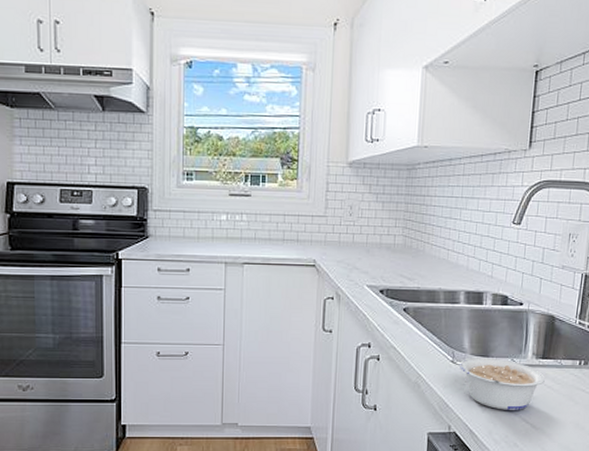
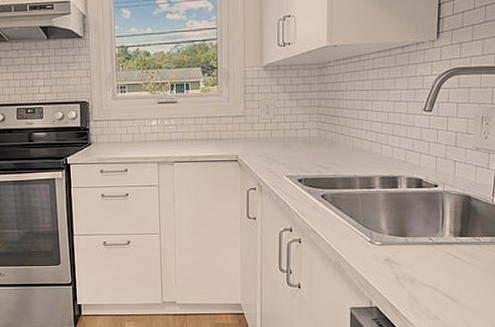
legume: present [458,358,545,410] -> none [377,237,464,286]

